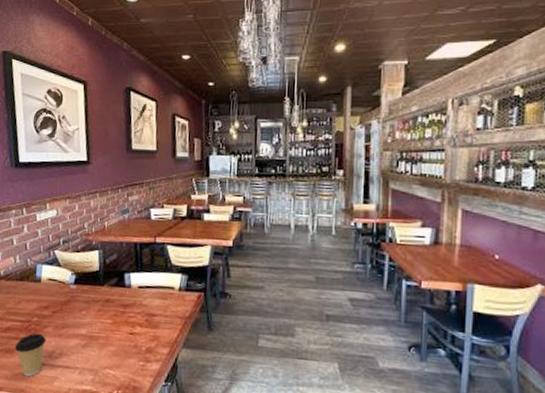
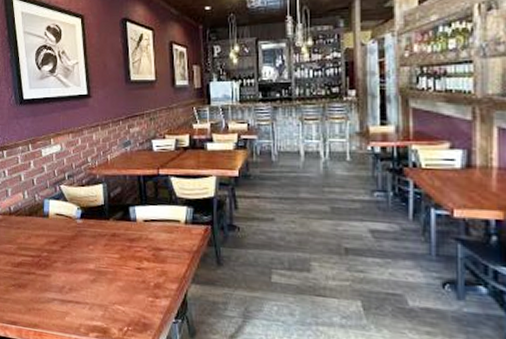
coffee cup: present [14,333,46,377] -> none [27,268,56,312]

